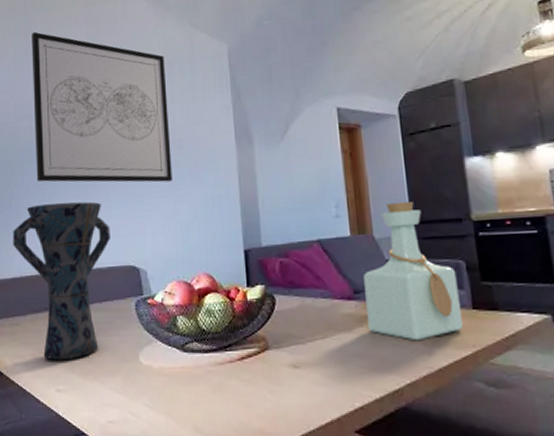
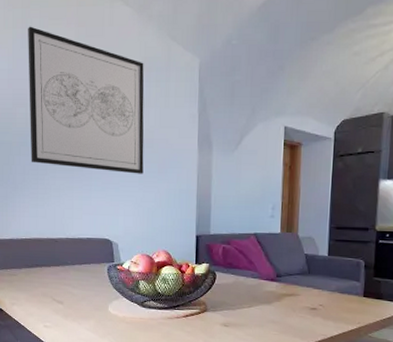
vase: present [13,201,111,361] -> none [11,182,91,305]
bottle: present [363,202,464,341] -> none [284,210,356,316]

